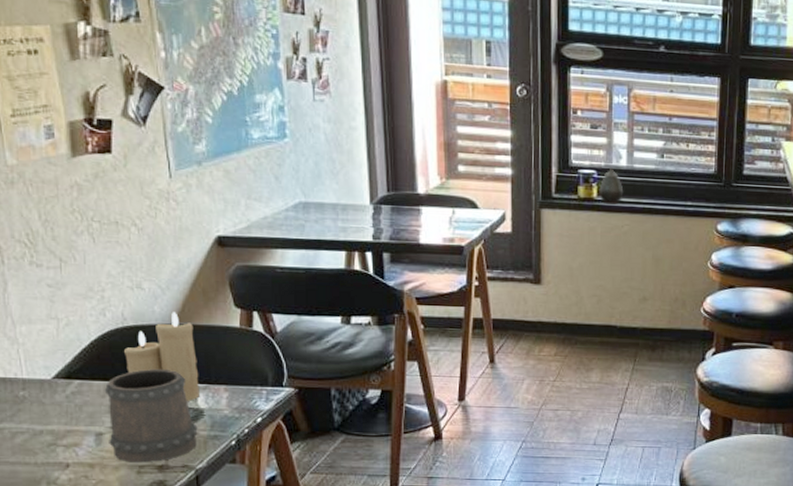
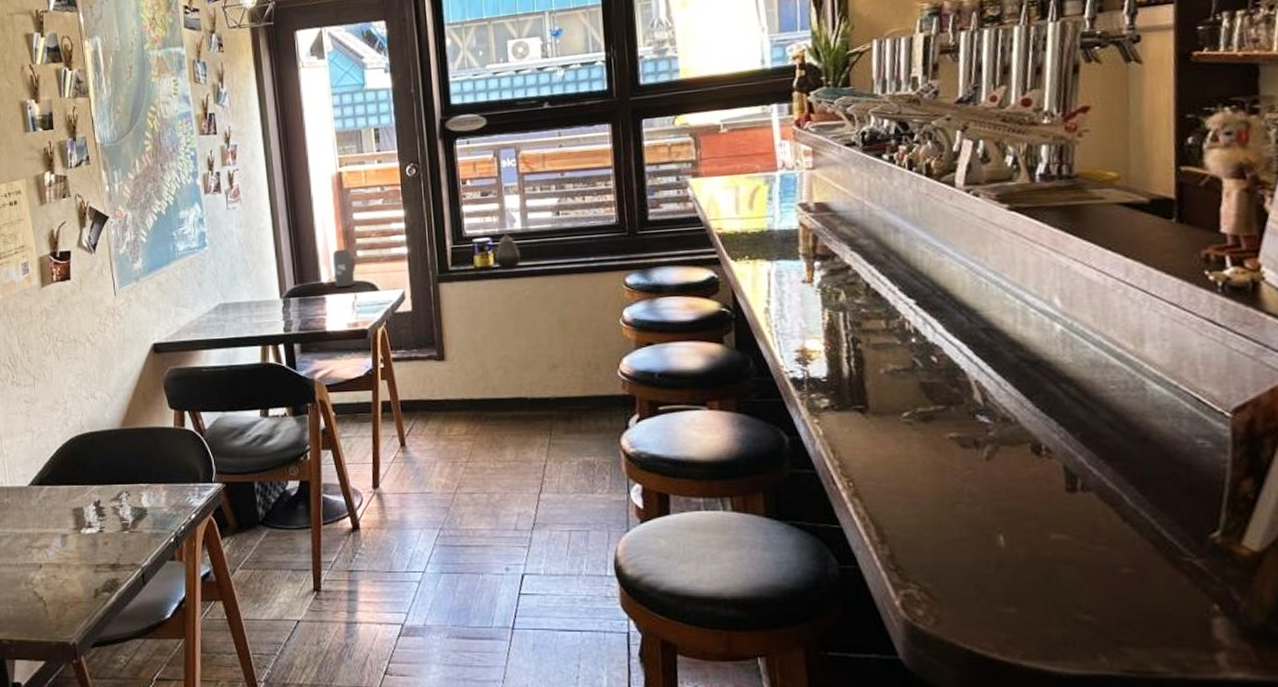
beer mug: present [105,369,198,463] -> none [68,472,143,562]
candle: present [124,311,200,402] -> none [83,417,143,502]
beer mug: none [431,161,456,202] -> present [332,248,356,288]

